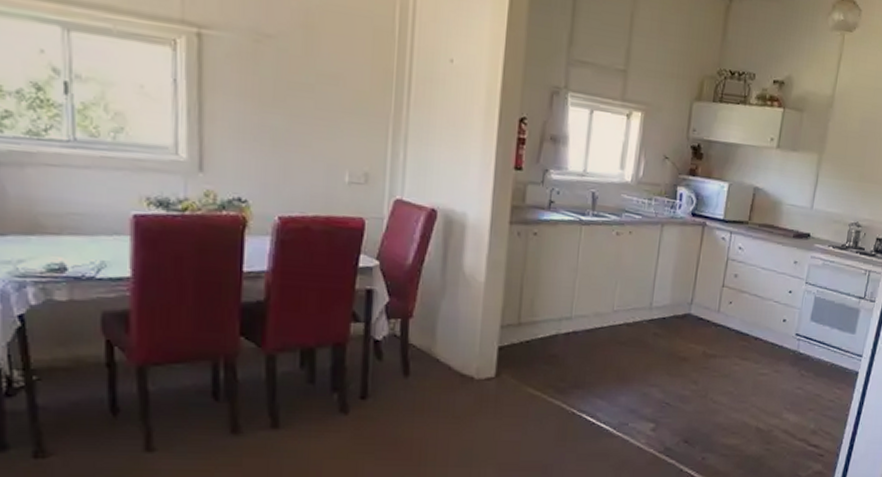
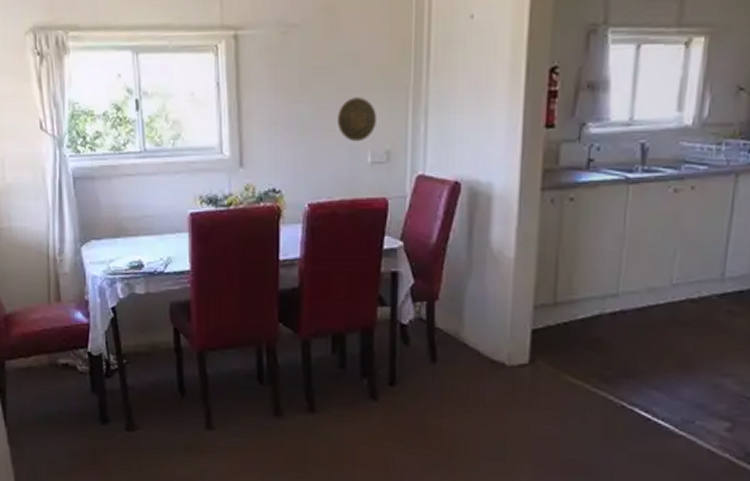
decorative plate: none [314,117,355,161] -> present [338,97,376,142]

